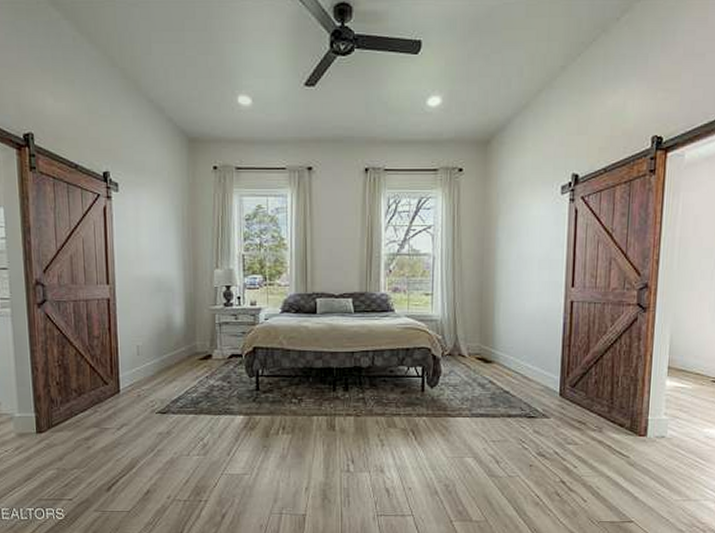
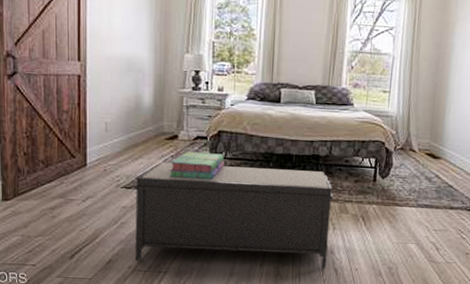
bench: none [168,384,380,490] -> present [133,162,334,268]
stack of books: none [204,371,262,400] -> present [169,152,225,180]

